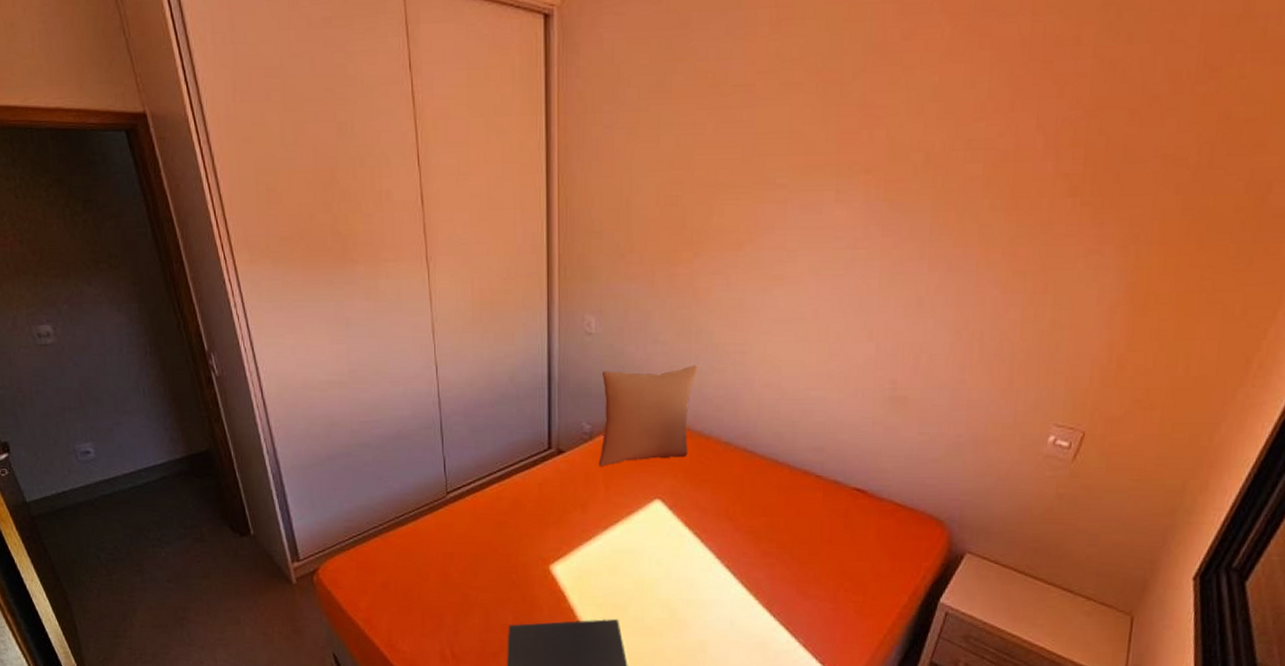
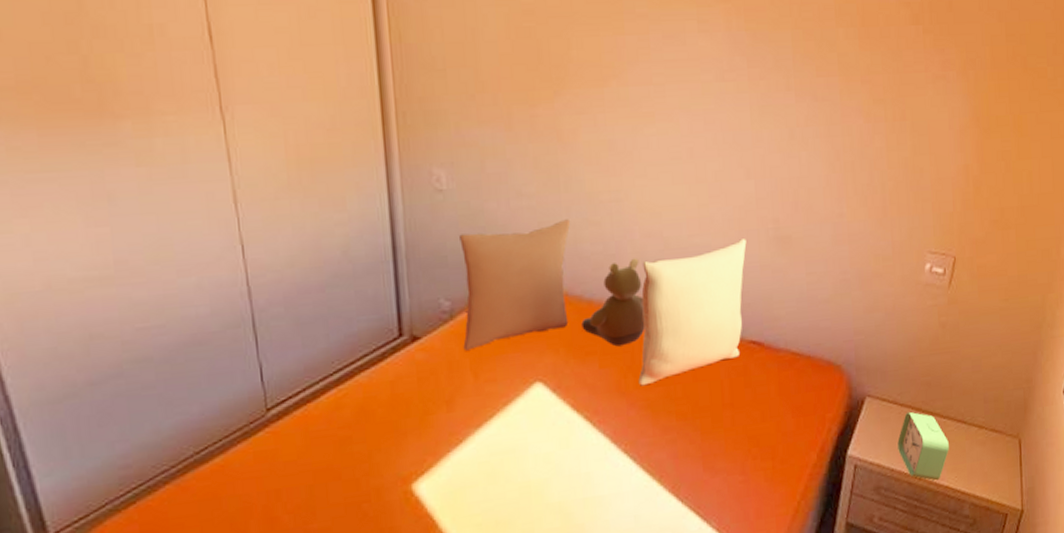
bear: none [699,404,757,478] -> present [581,258,645,347]
pillow: none [745,396,861,515] -> present [638,239,747,386]
alarm clock: none [993,573,1050,641] -> present [897,411,949,481]

